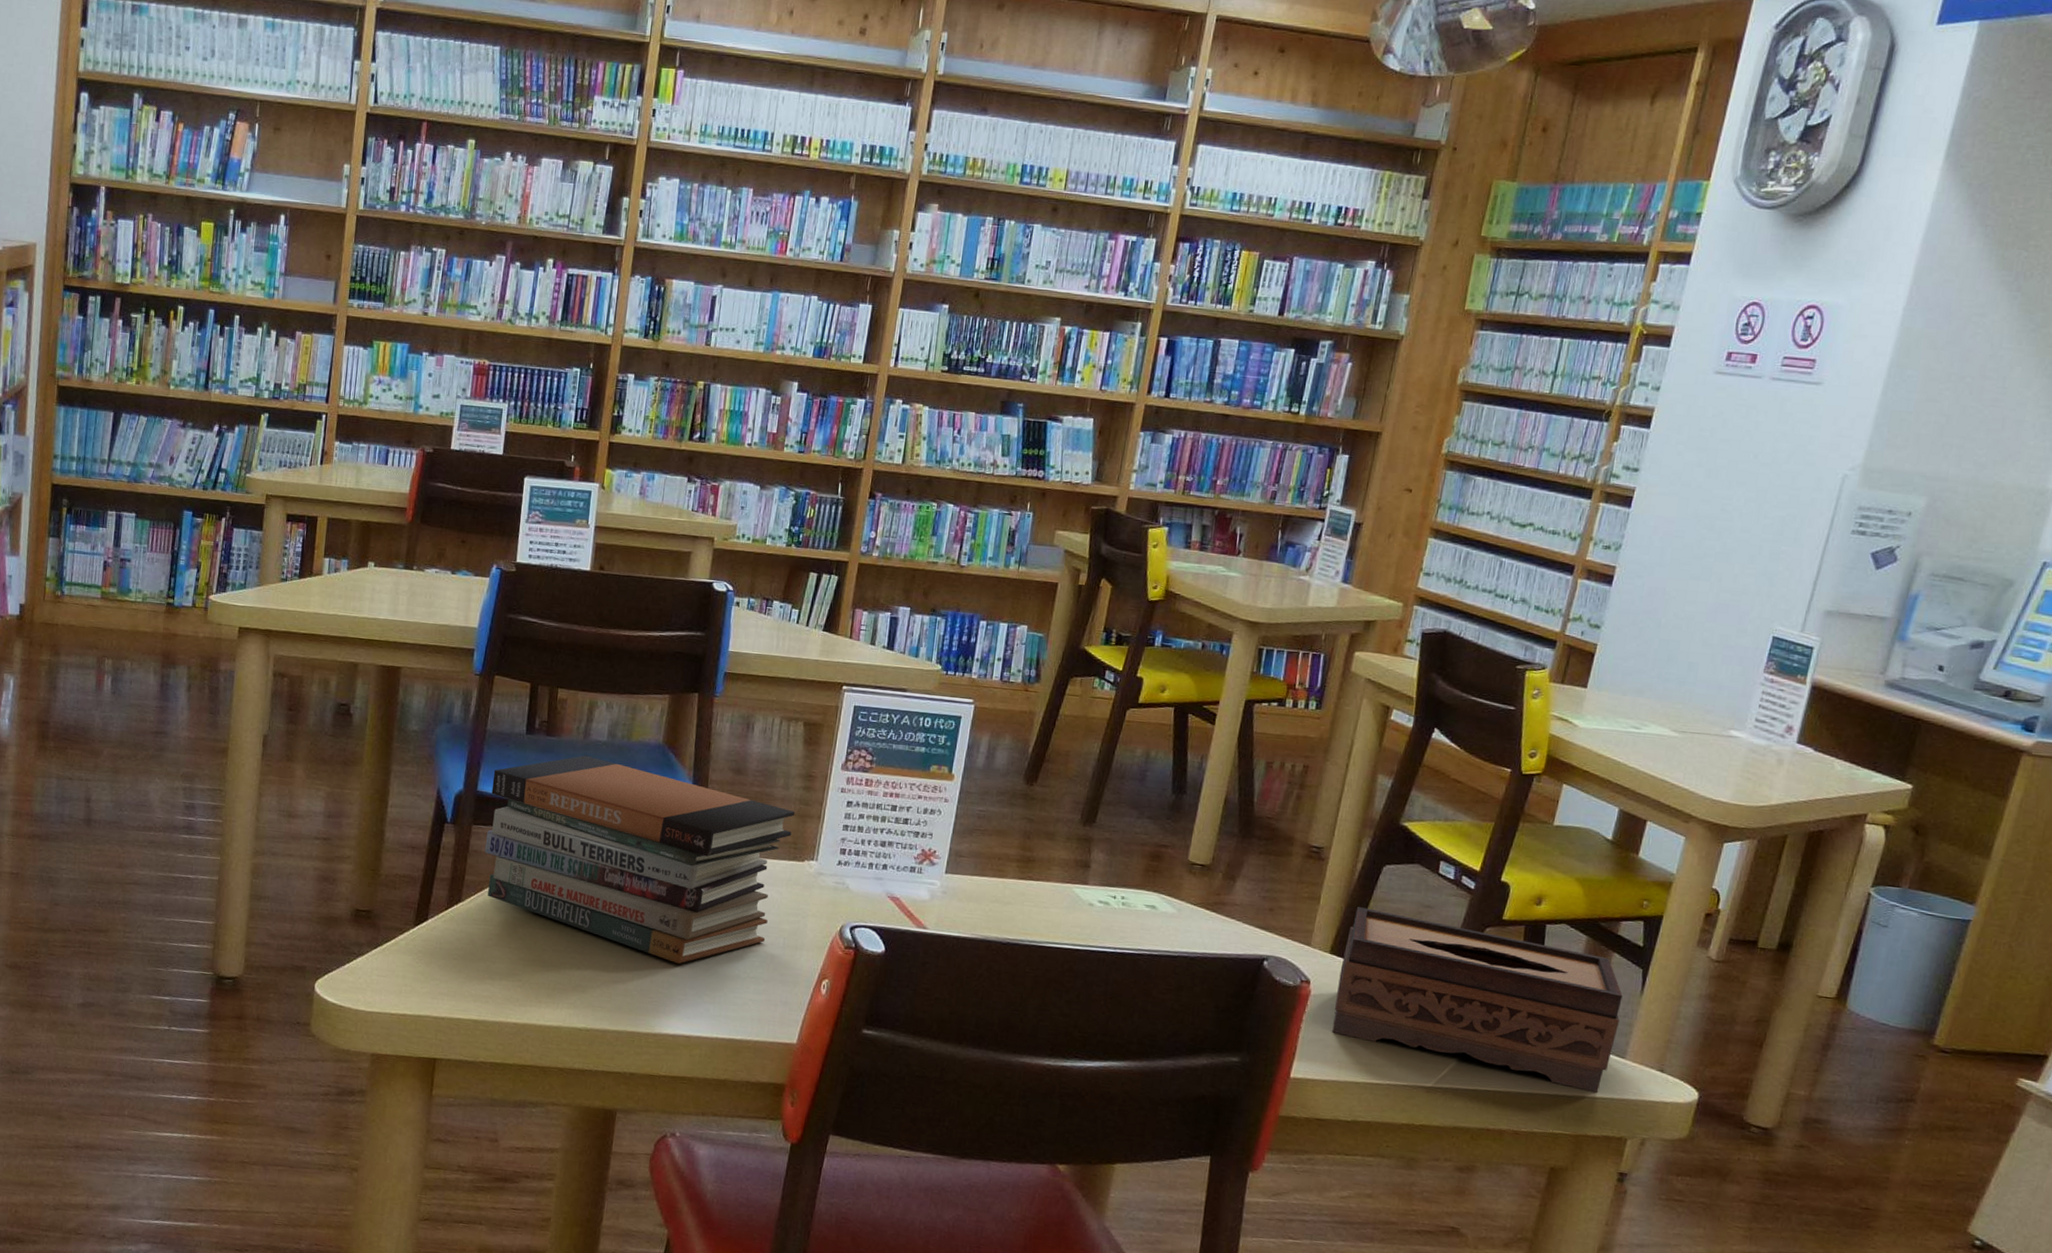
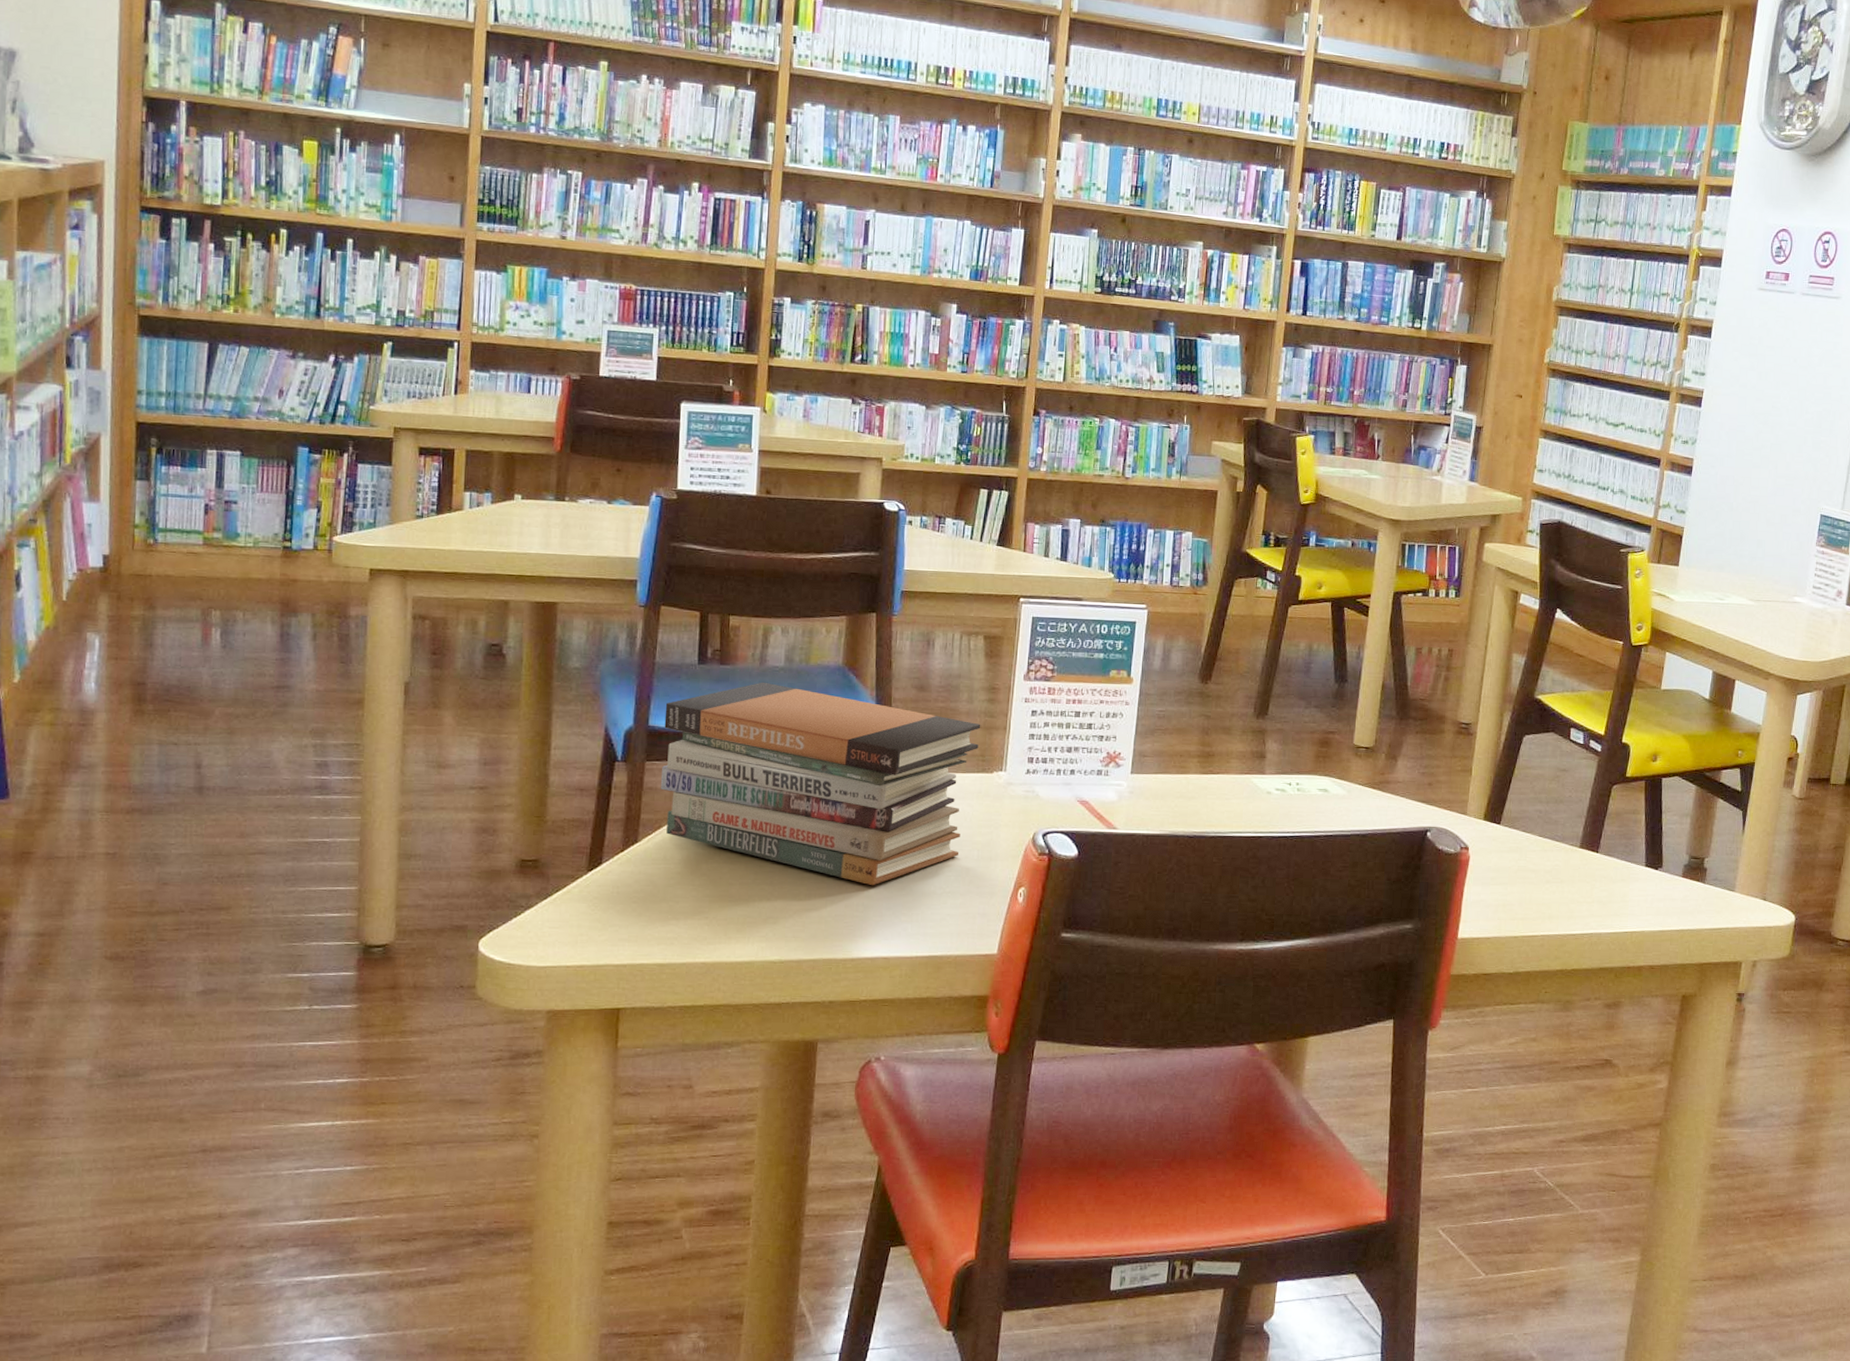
tissue box: present [1332,907,1623,1093] -> none [1491,775,1728,924]

